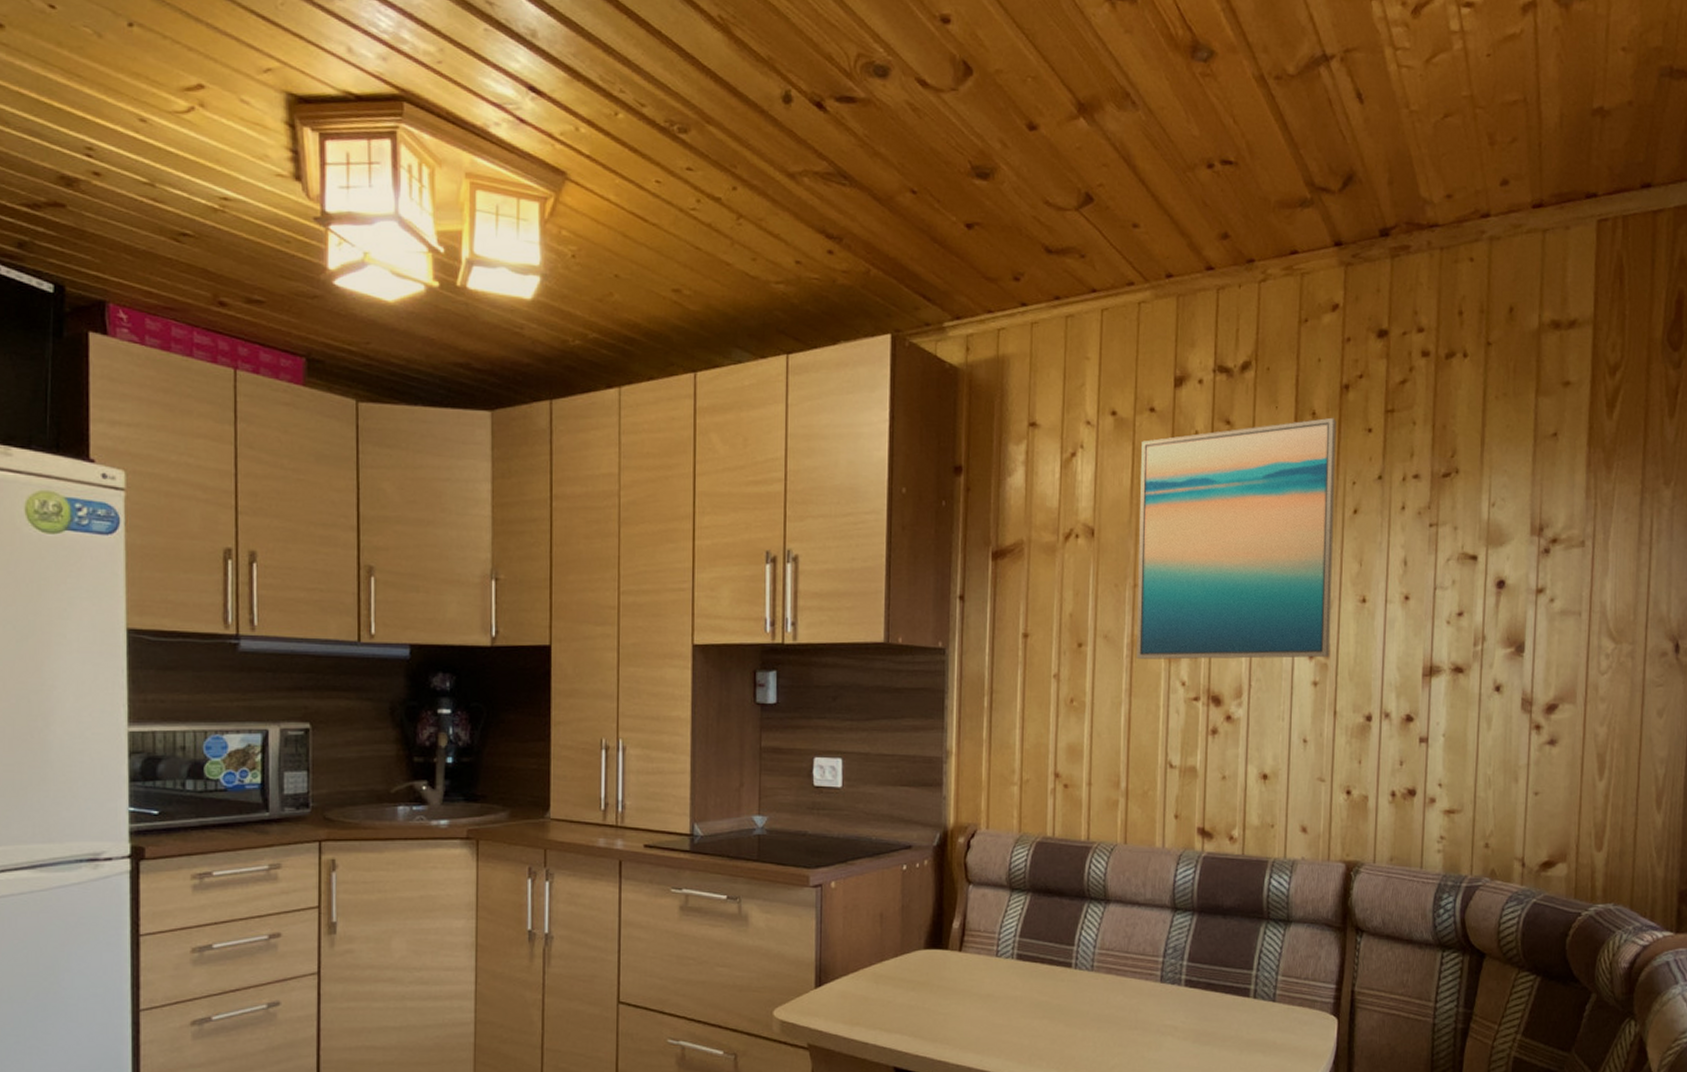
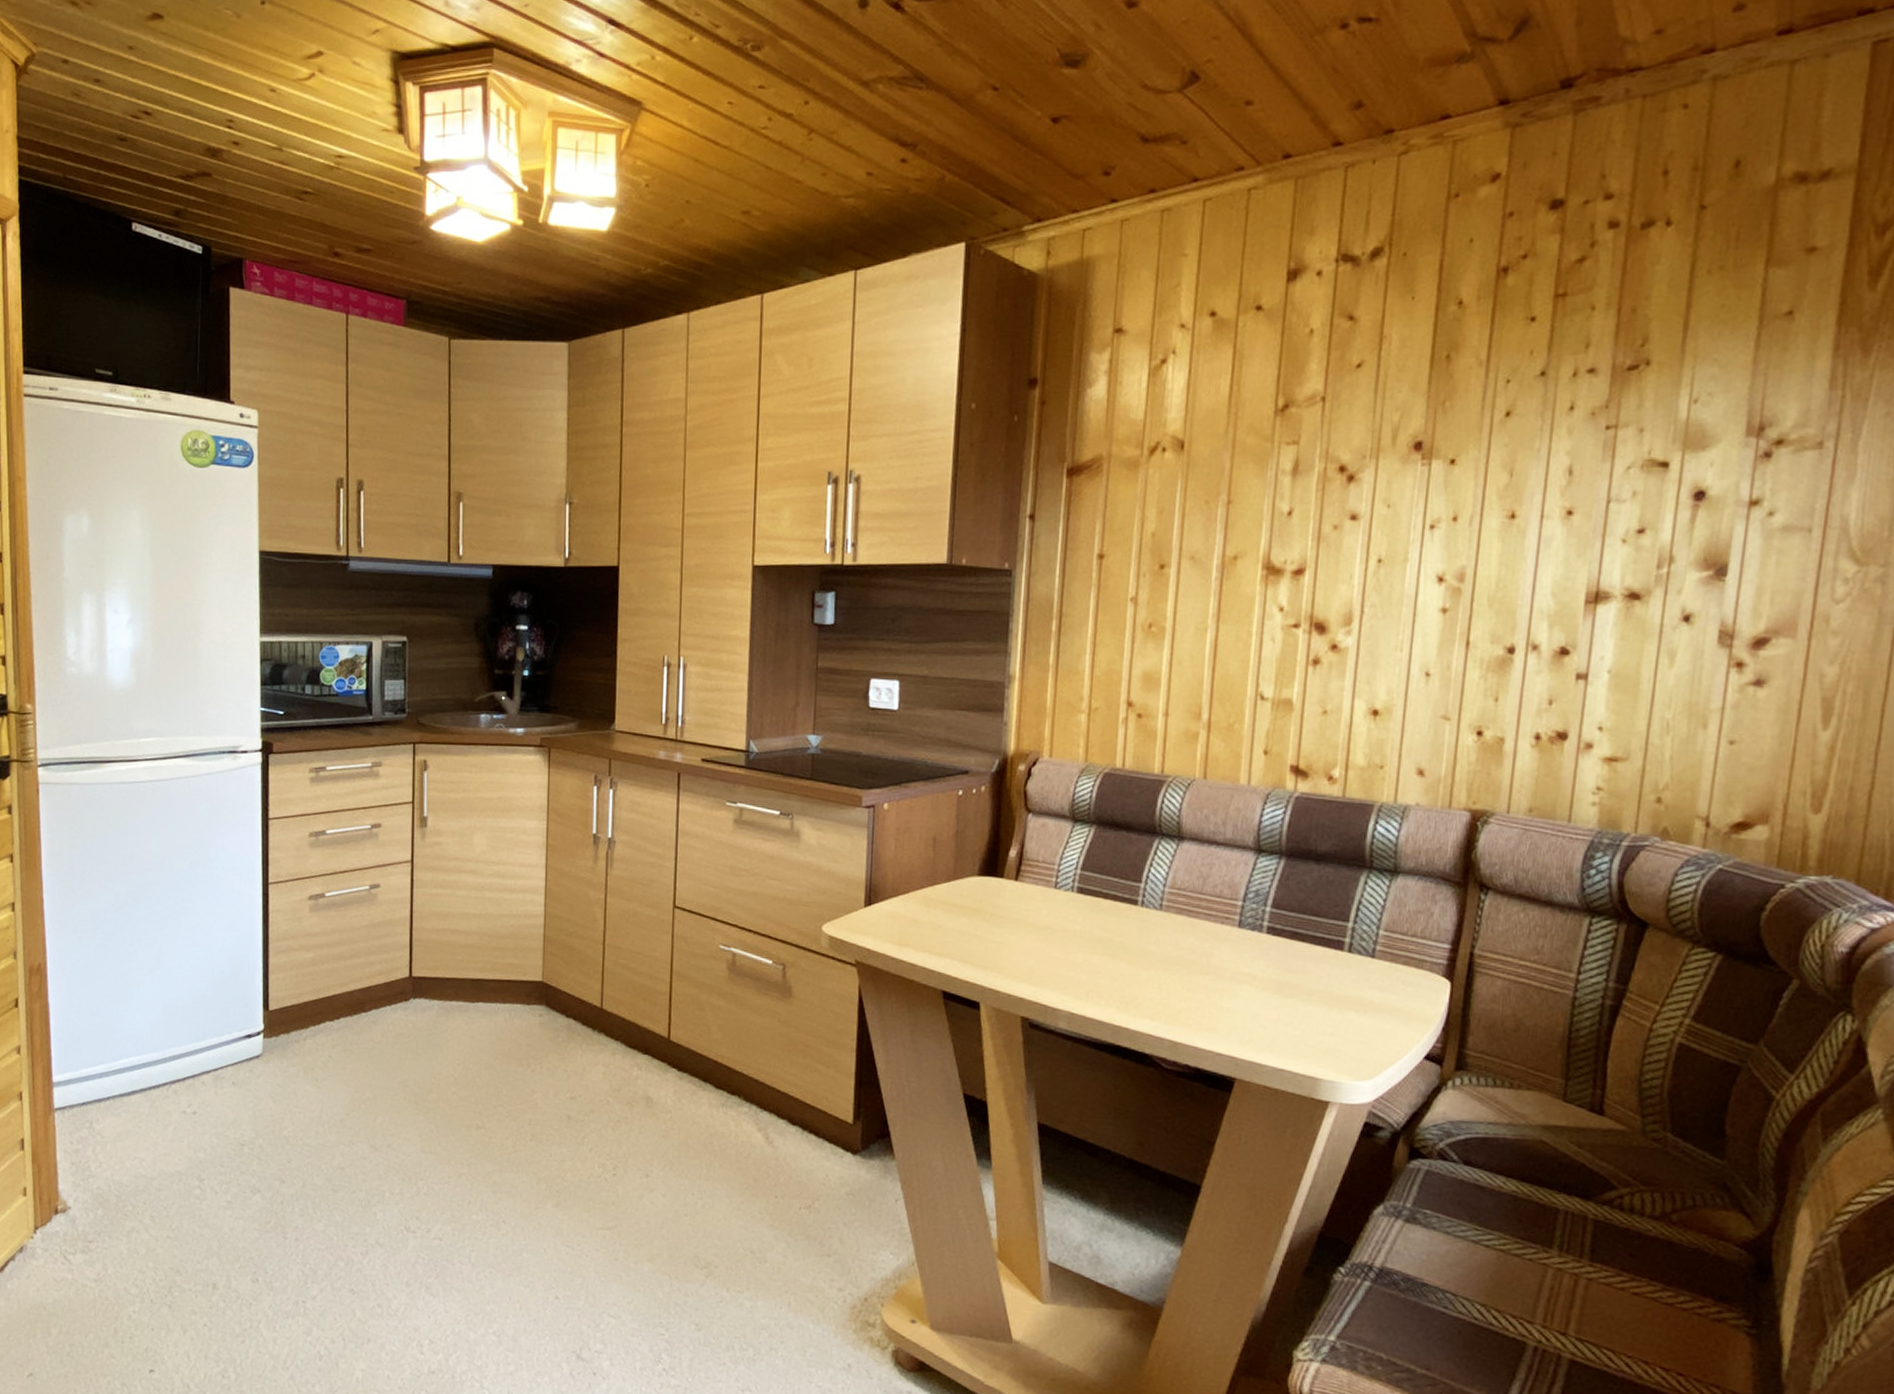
wall art: present [1136,417,1337,660] -> none [1227,306,1490,583]

